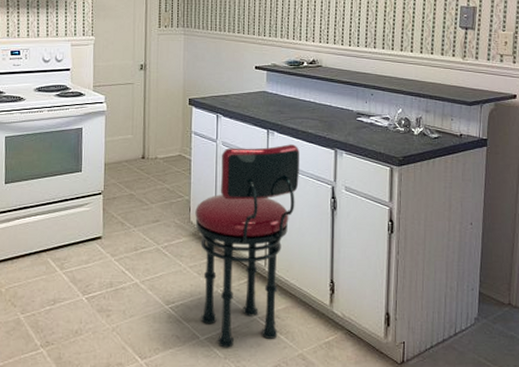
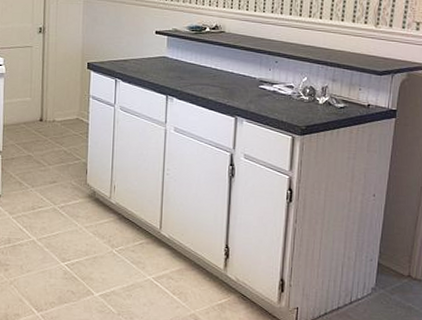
stool: present [195,144,299,348] -> none [91,110,198,305]

